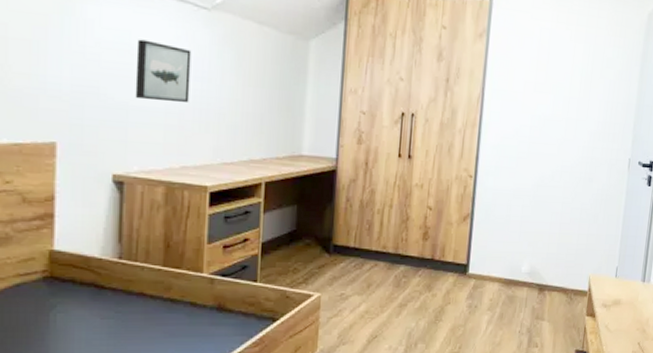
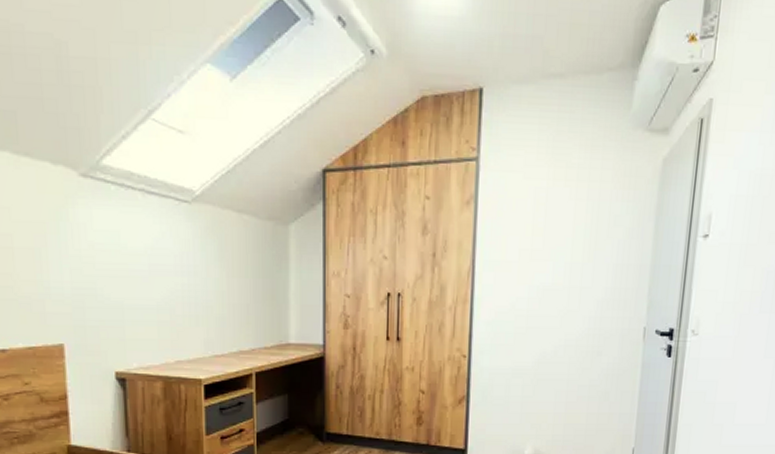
wall art: present [135,39,192,103] -> none [126,238,178,299]

